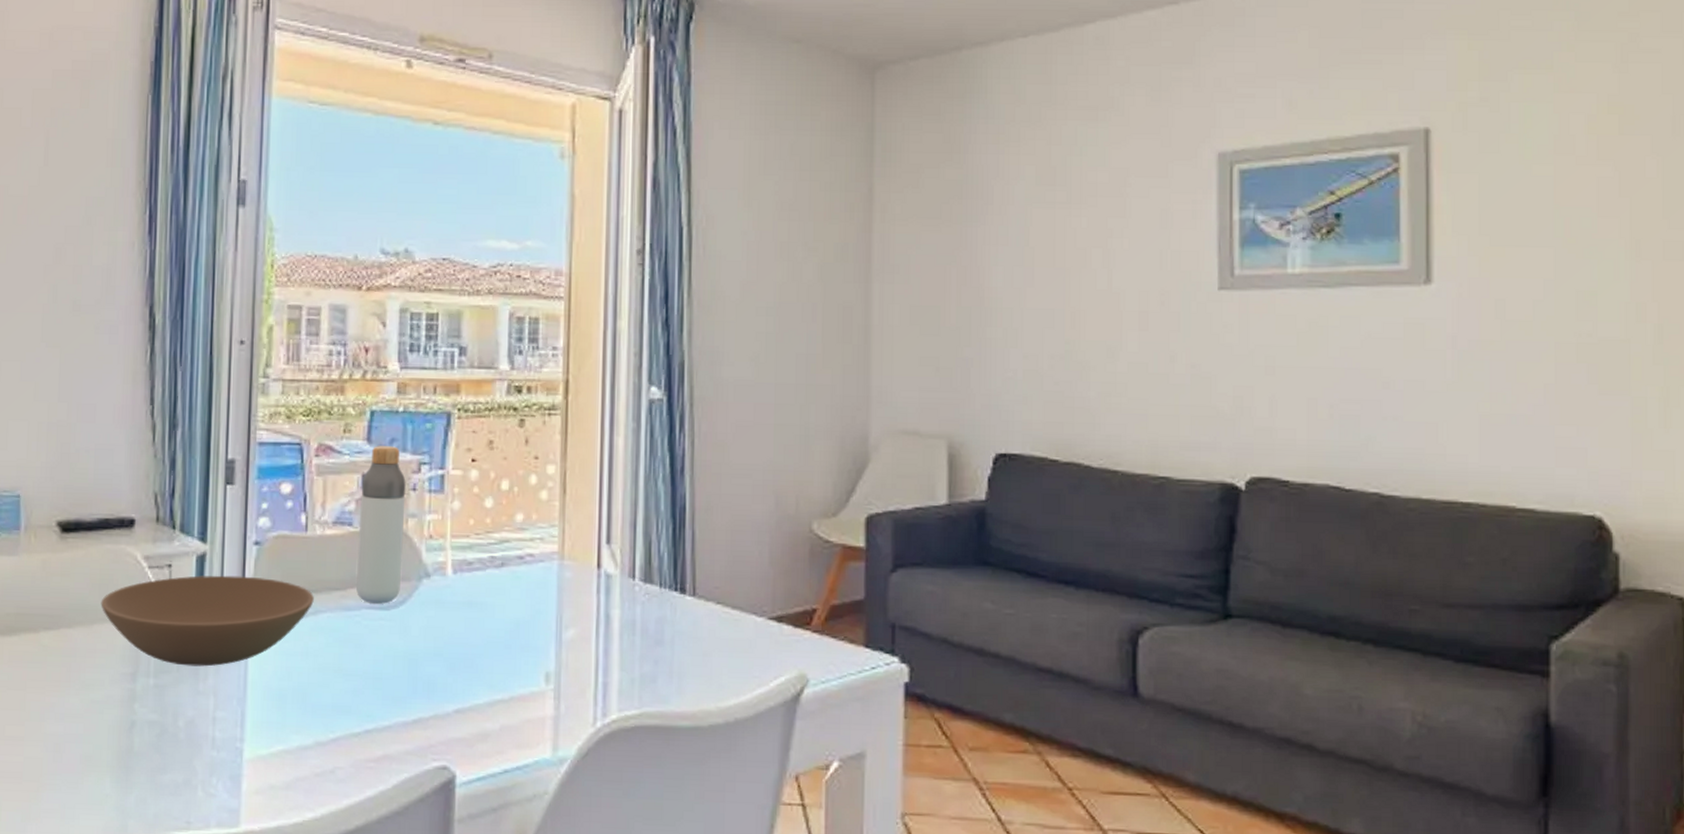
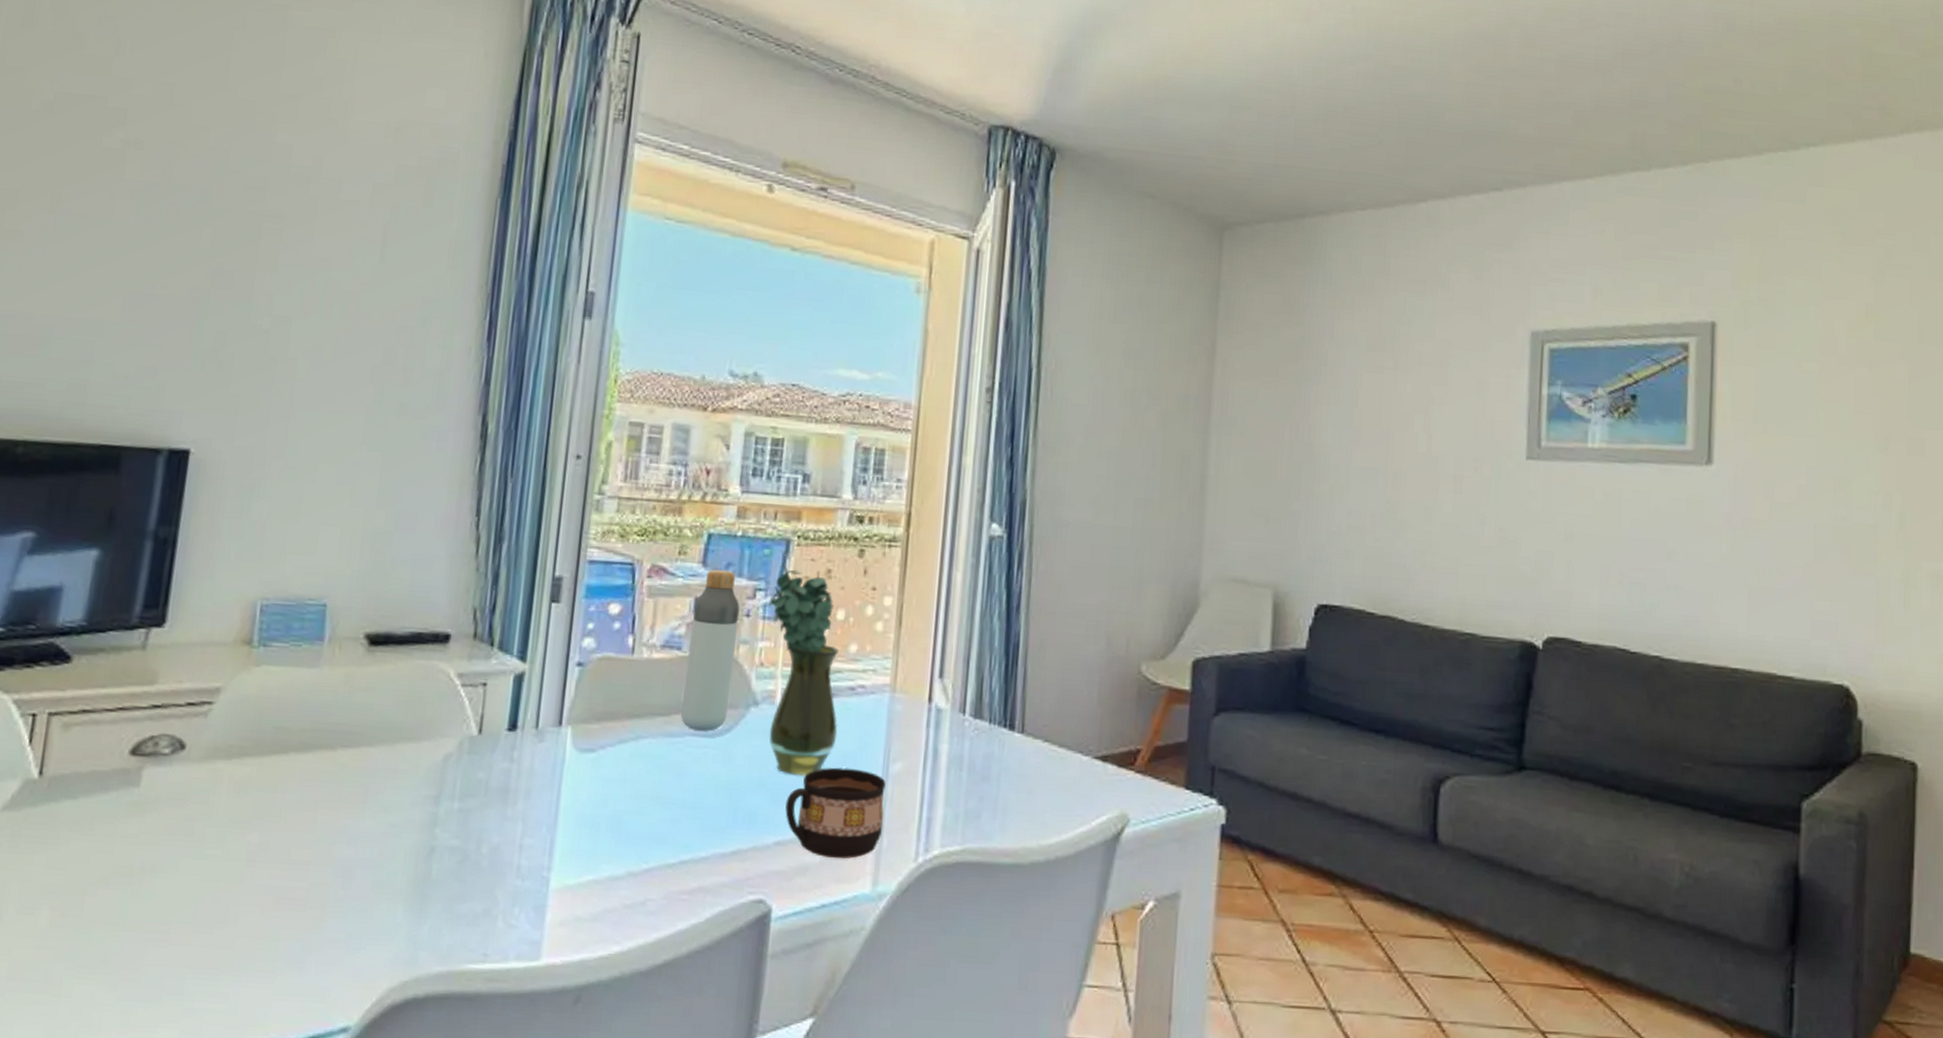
bowl: present [100,575,314,667] -> none [406,695,636,791]
vase: none [434,435,509,644] -> present [768,562,840,776]
cup: none [463,635,560,725] -> present [785,767,886,859]

